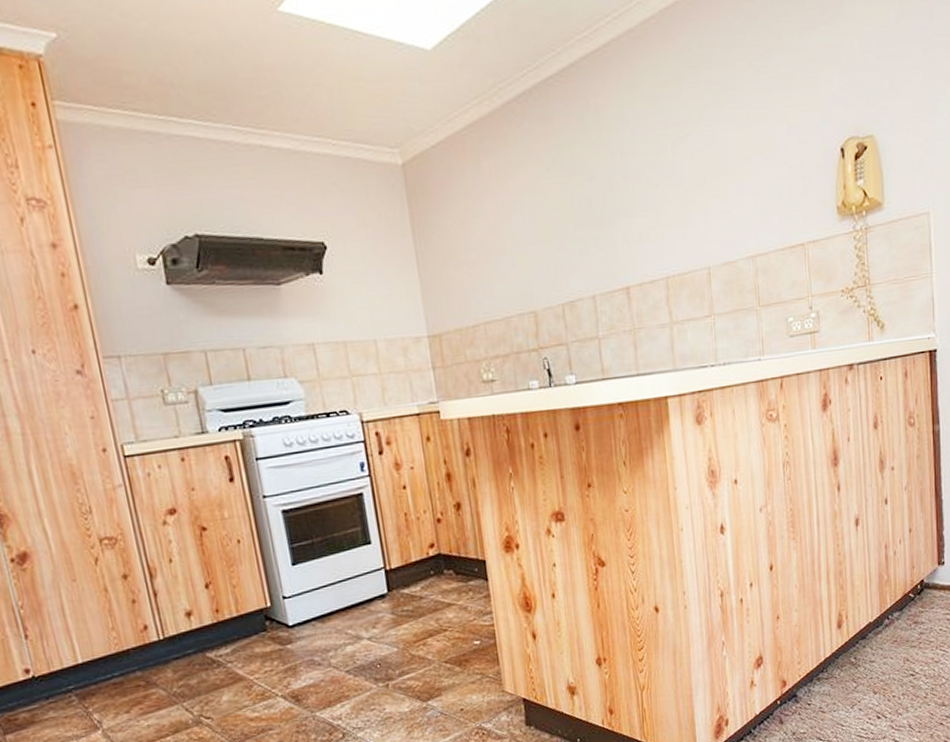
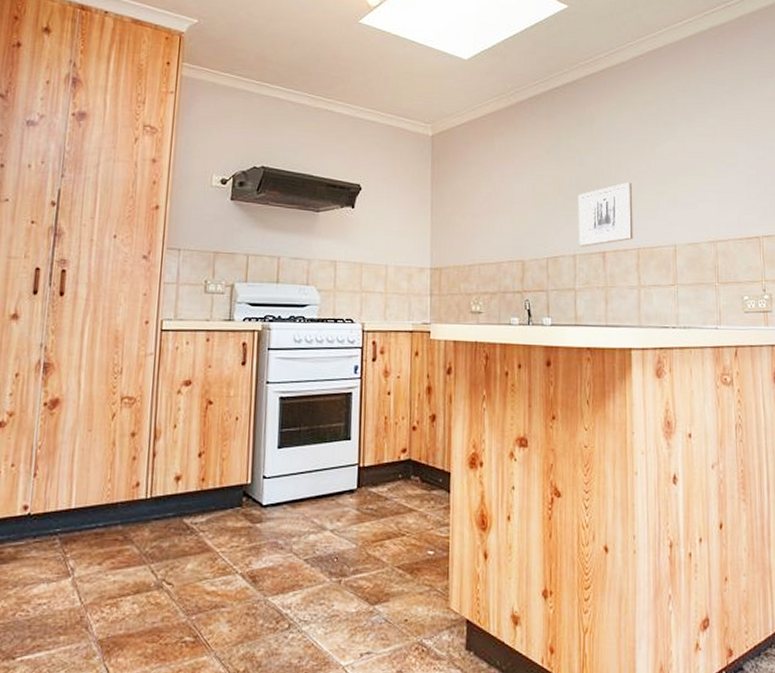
wall art: none [591,195,660,285] -> present [578,182,633,247]

